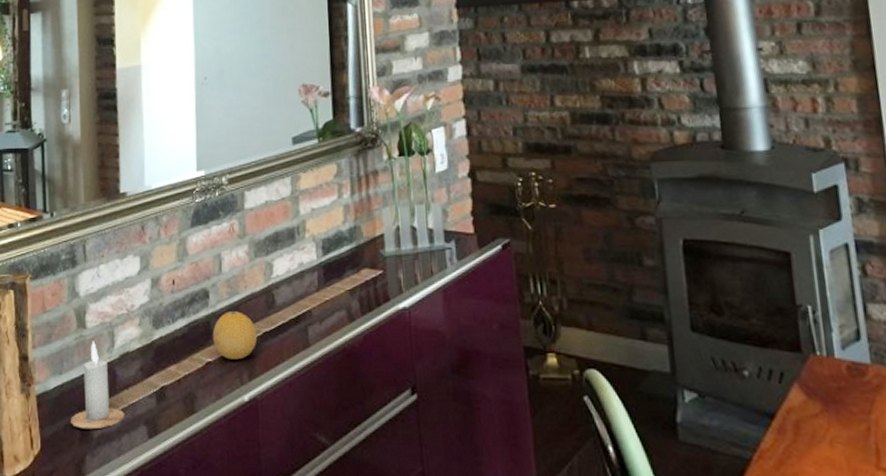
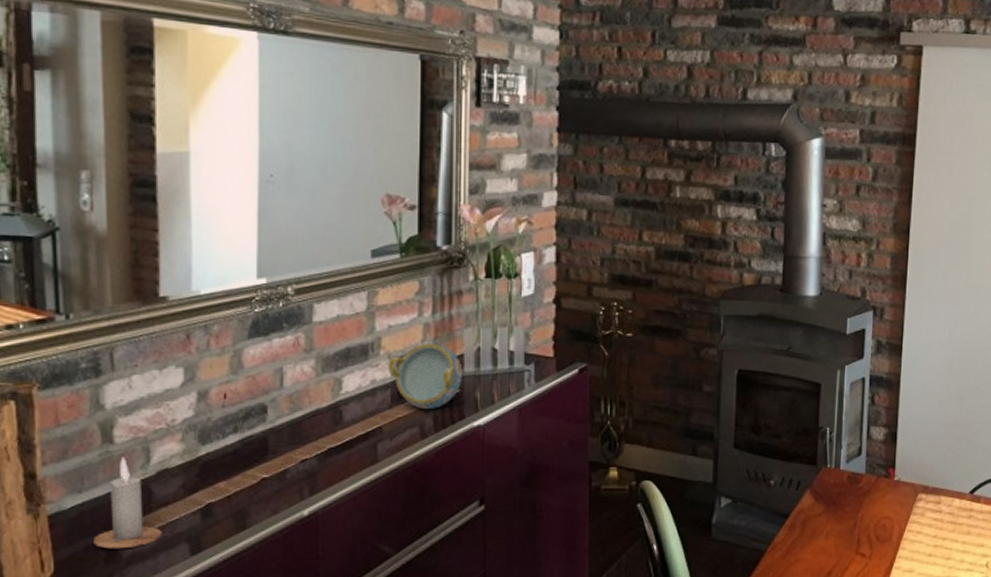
fruit: present [212,311,258,360] -> none [270,427,321,475]
decorative bowl: none [313,225,385,291] -> present [388,344,463,409]

